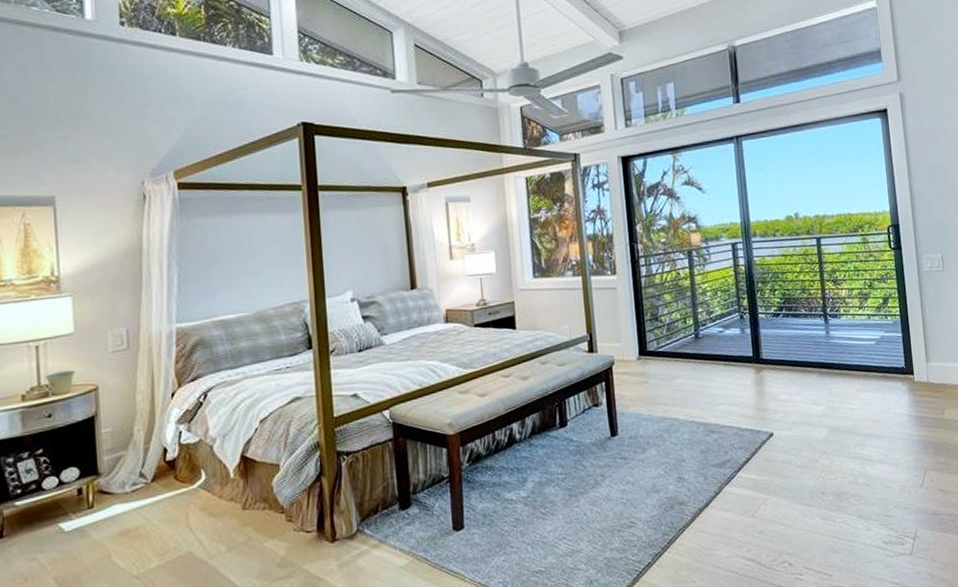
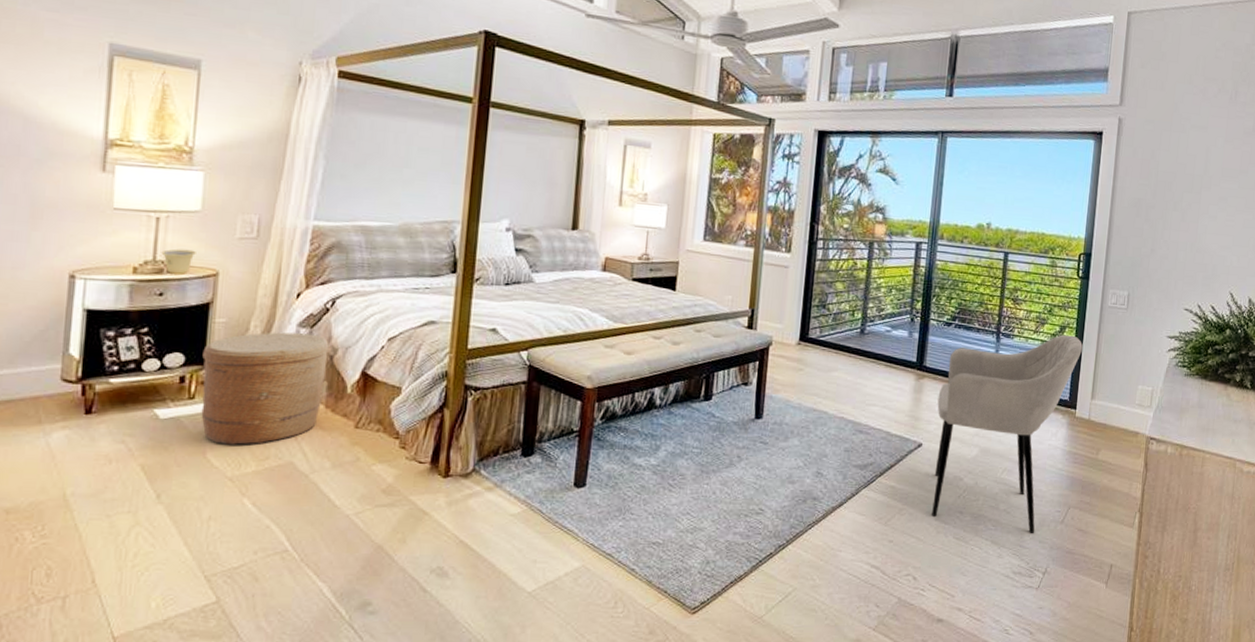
woven basket: none [95,428,210,547] -> present [201,332,329,446]
armchair: none [779,304,909,502] -> present [932,334,1083,533]

